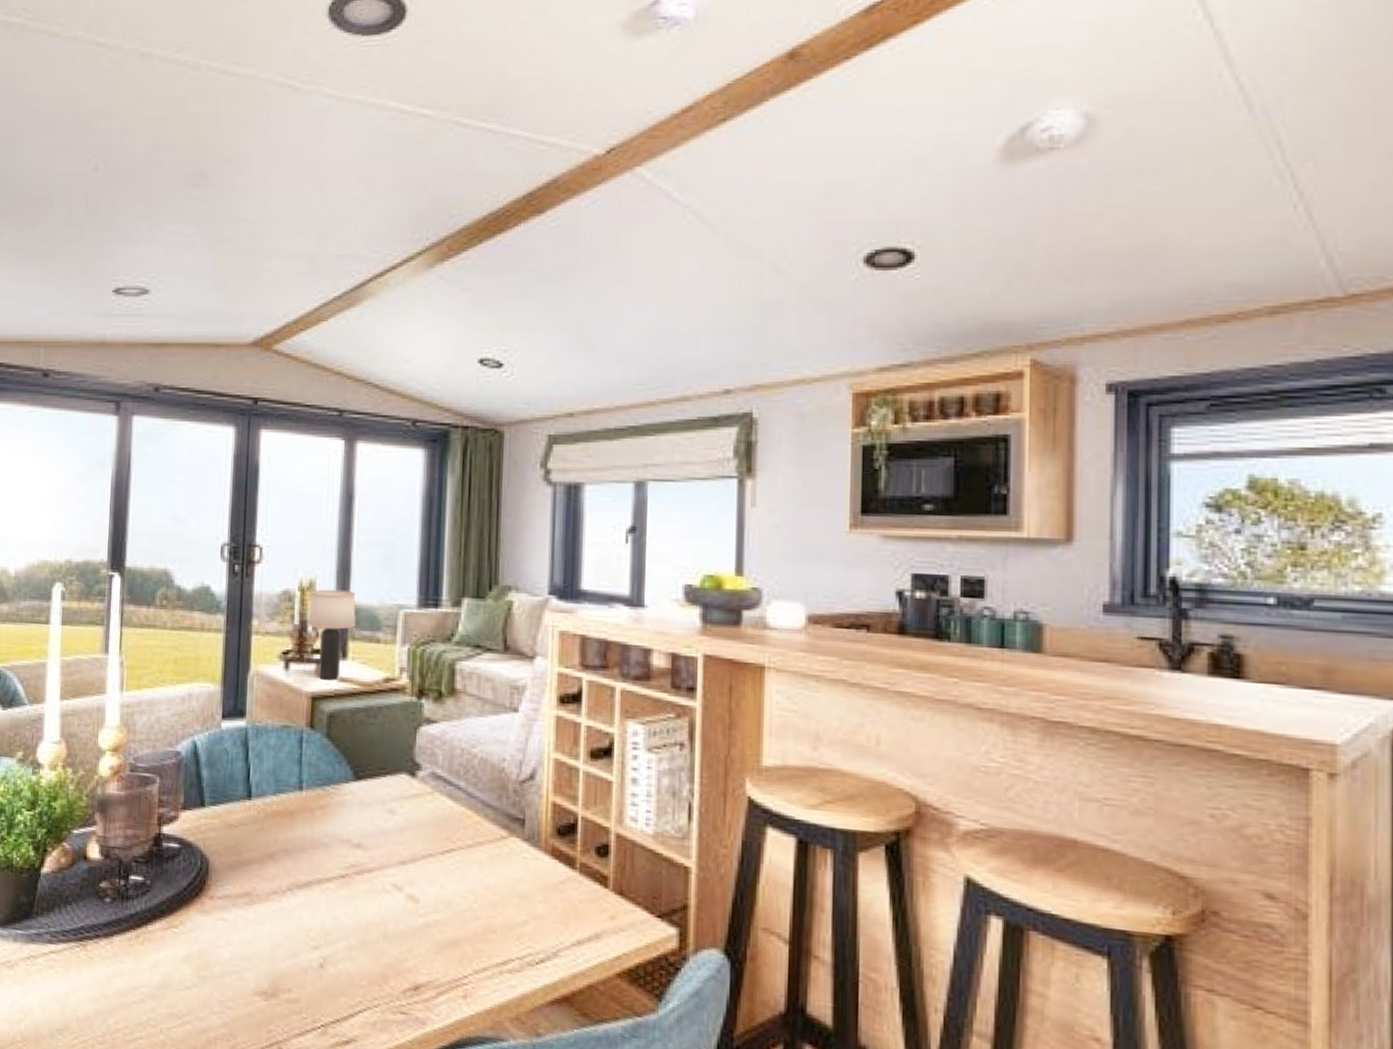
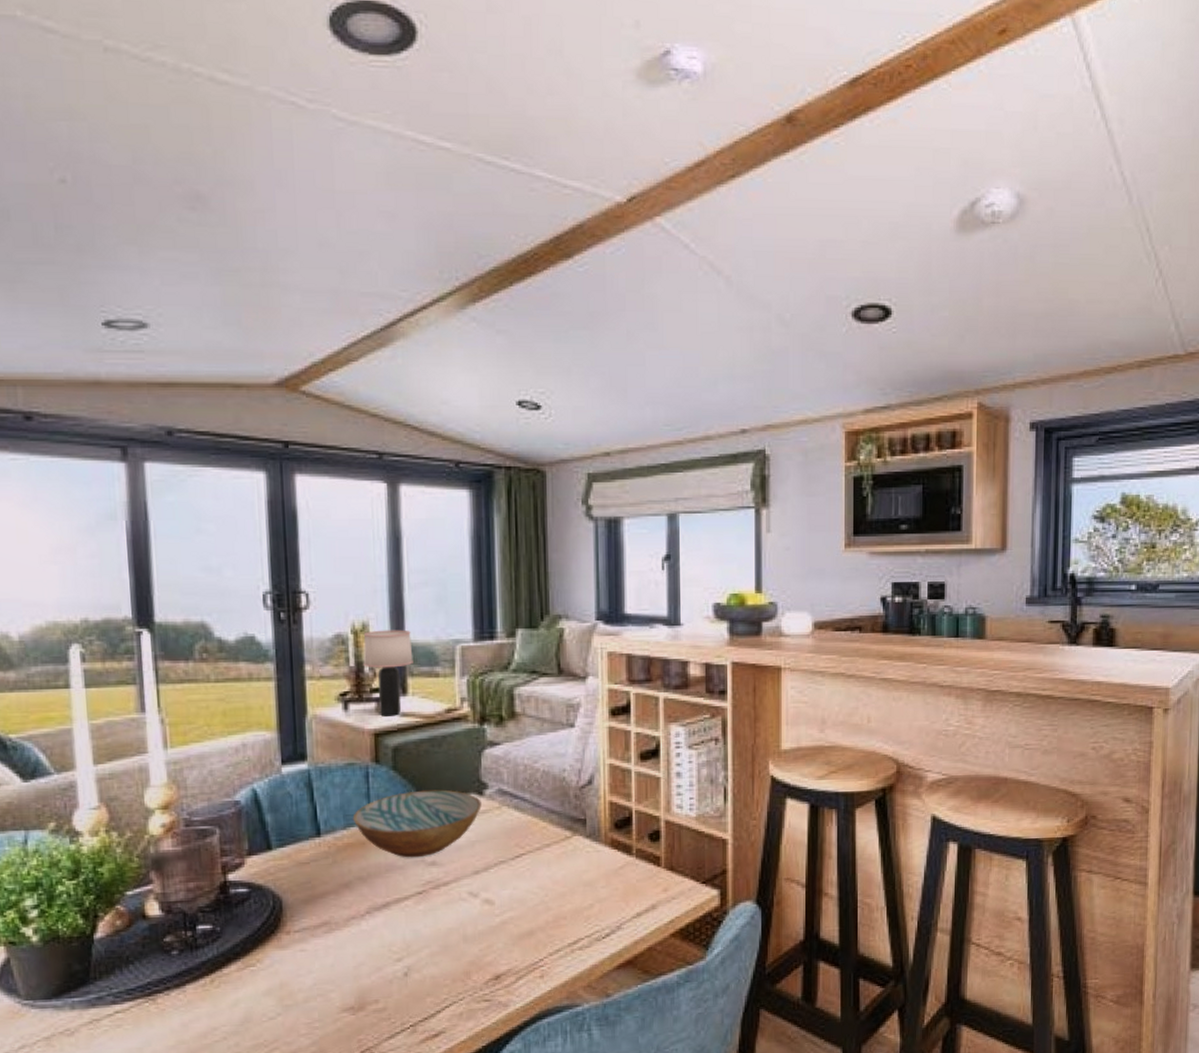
bowl: none [283,763,413,837] -> present [352,789,482,858]

